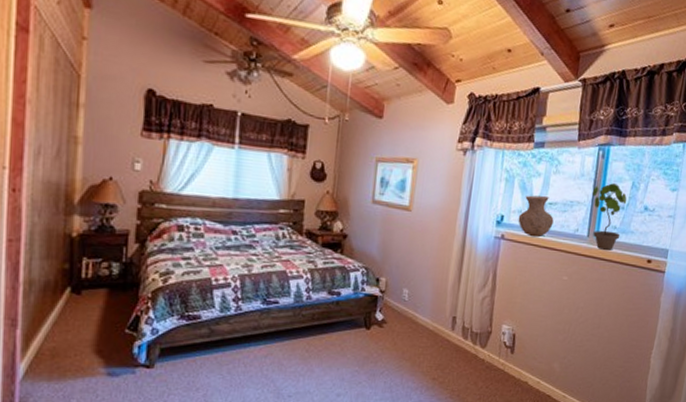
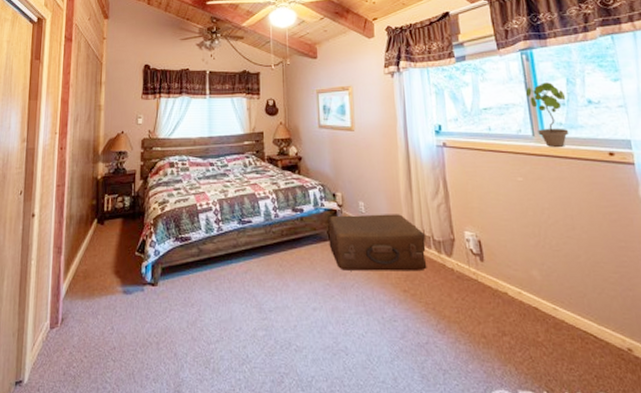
suitcase: none [363,301,464,361] -> present [326,214,427,272]
vase: present [518,195,554,238] -> none [456,103,493,142]

